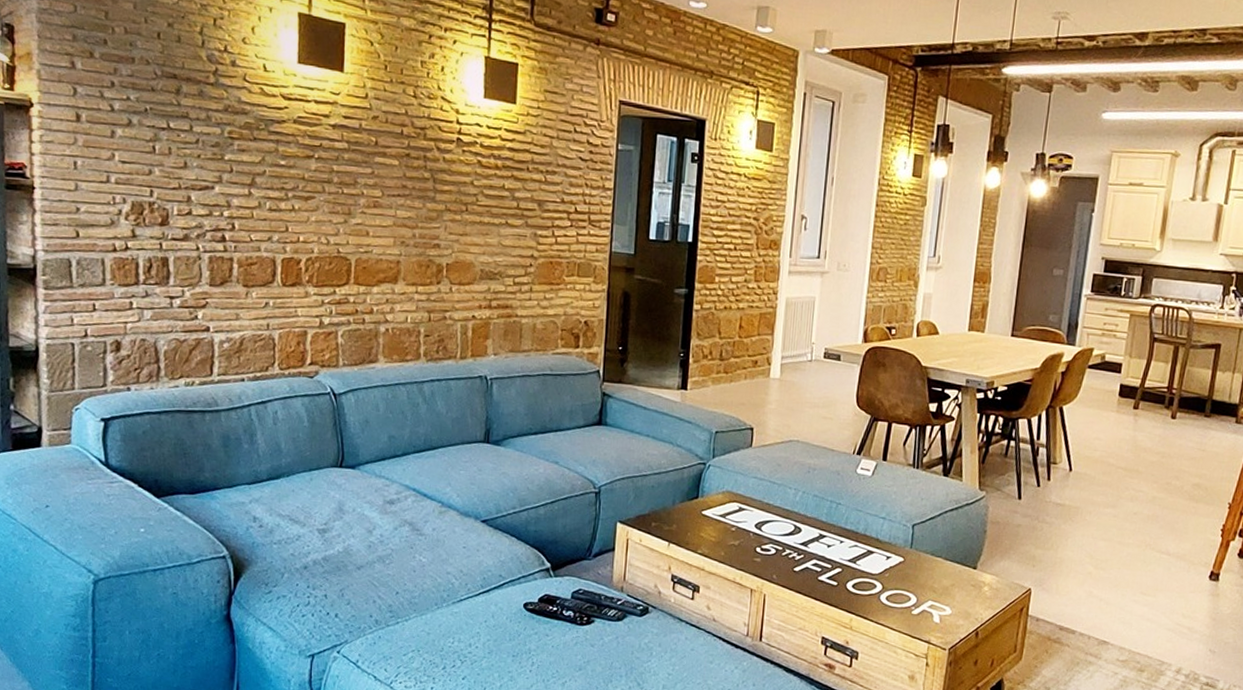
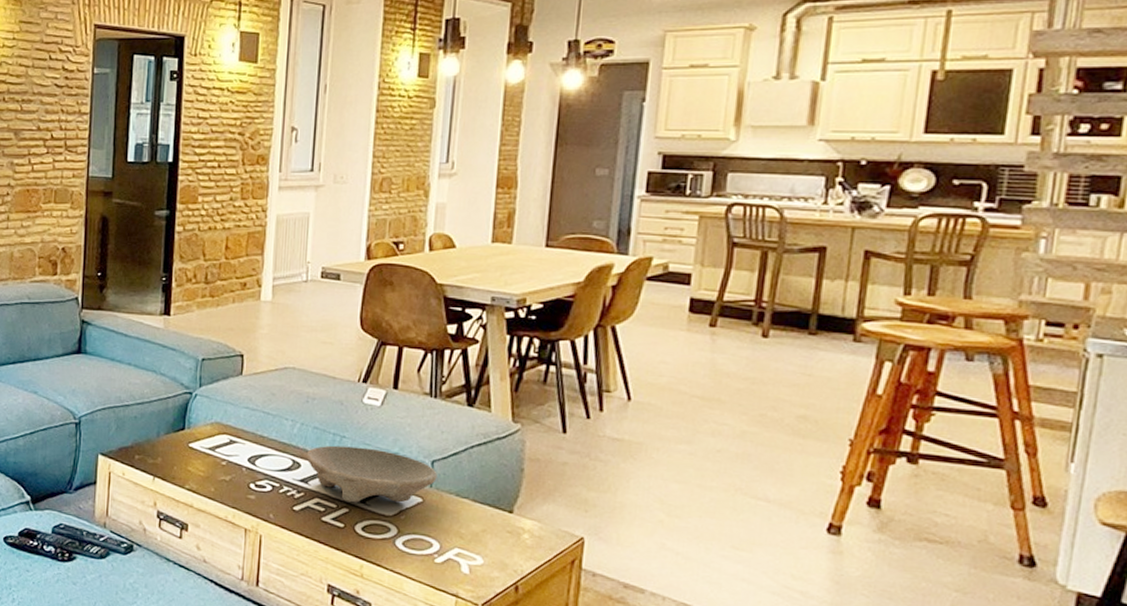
bowl: none [806,511,917,563] -> present [306,445,437,503]

